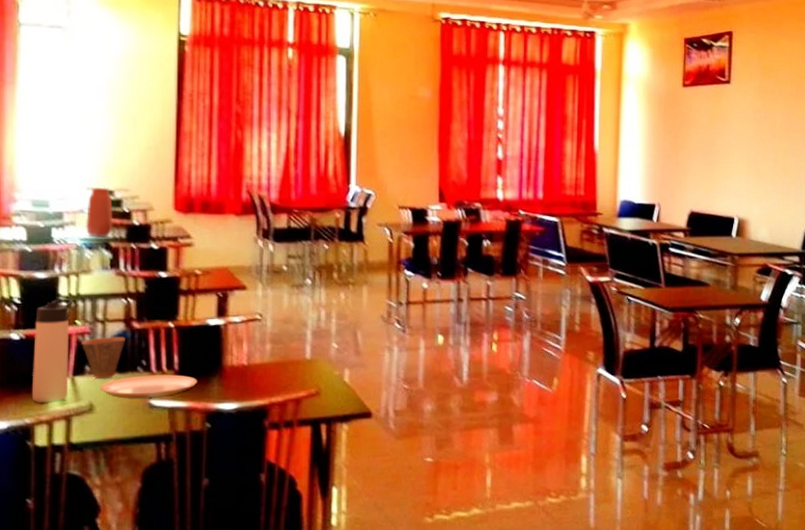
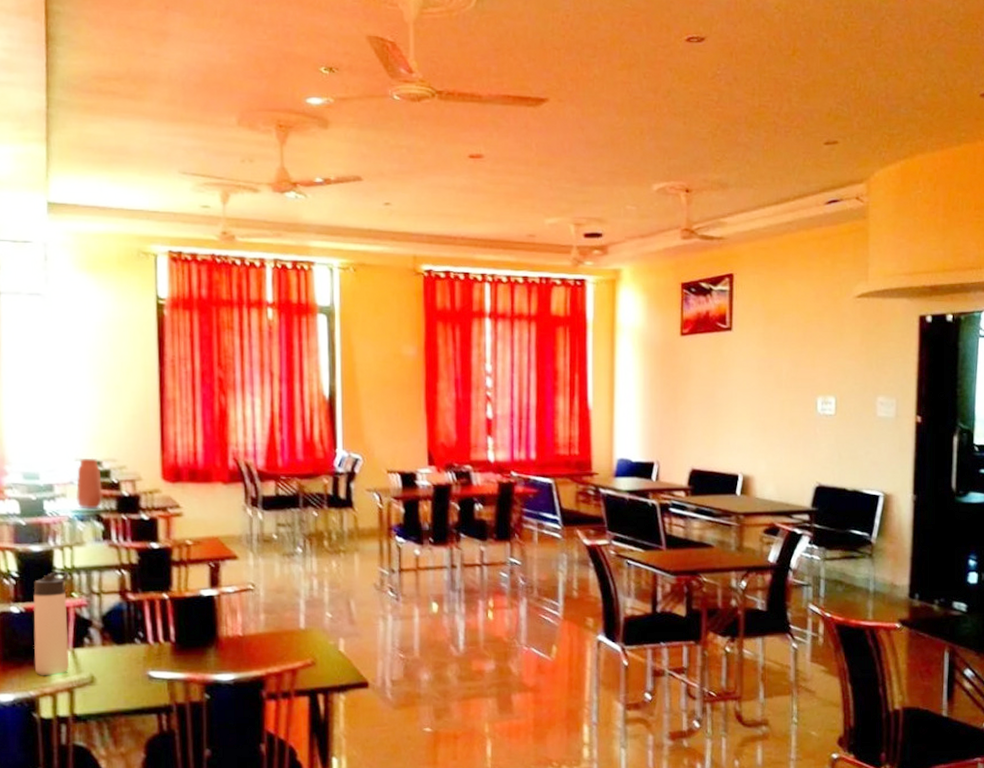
cup: present [82,336,125,378] -> none [79,608,122,651]
plate: present [99,374,197,398] -> none [99,646,194,670]

